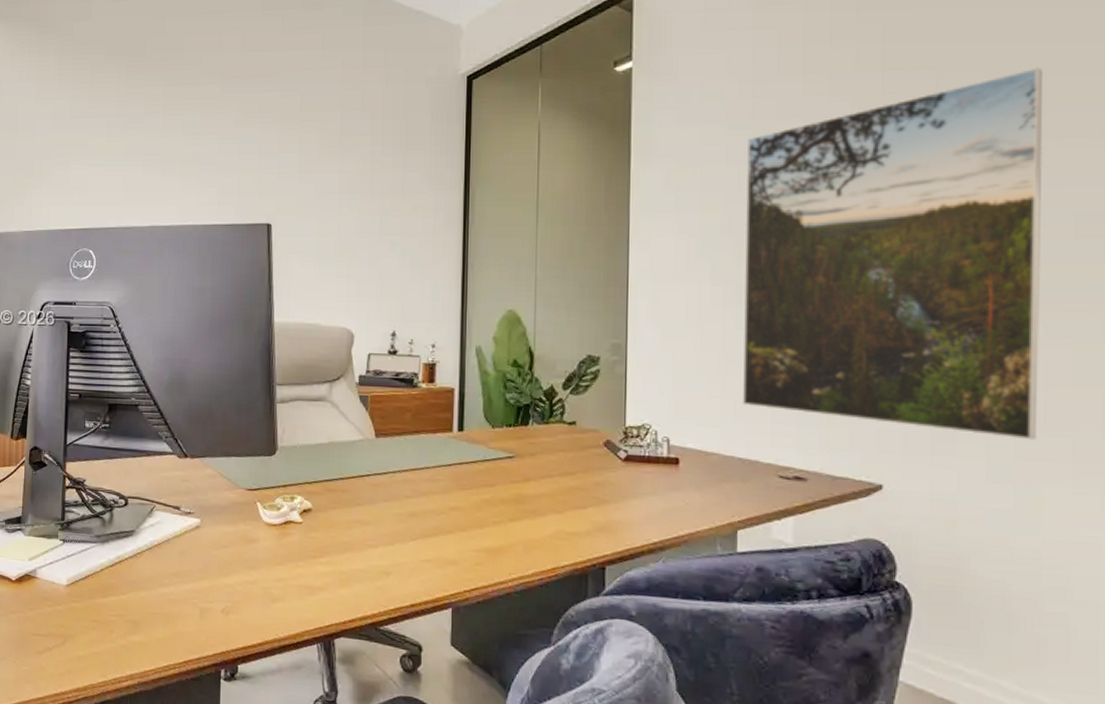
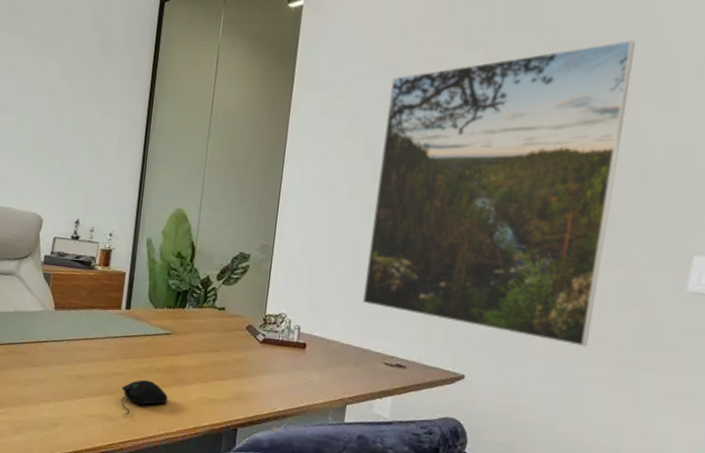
computer mouse: none [461,513,518,559] -> present [121,379,168,416]

